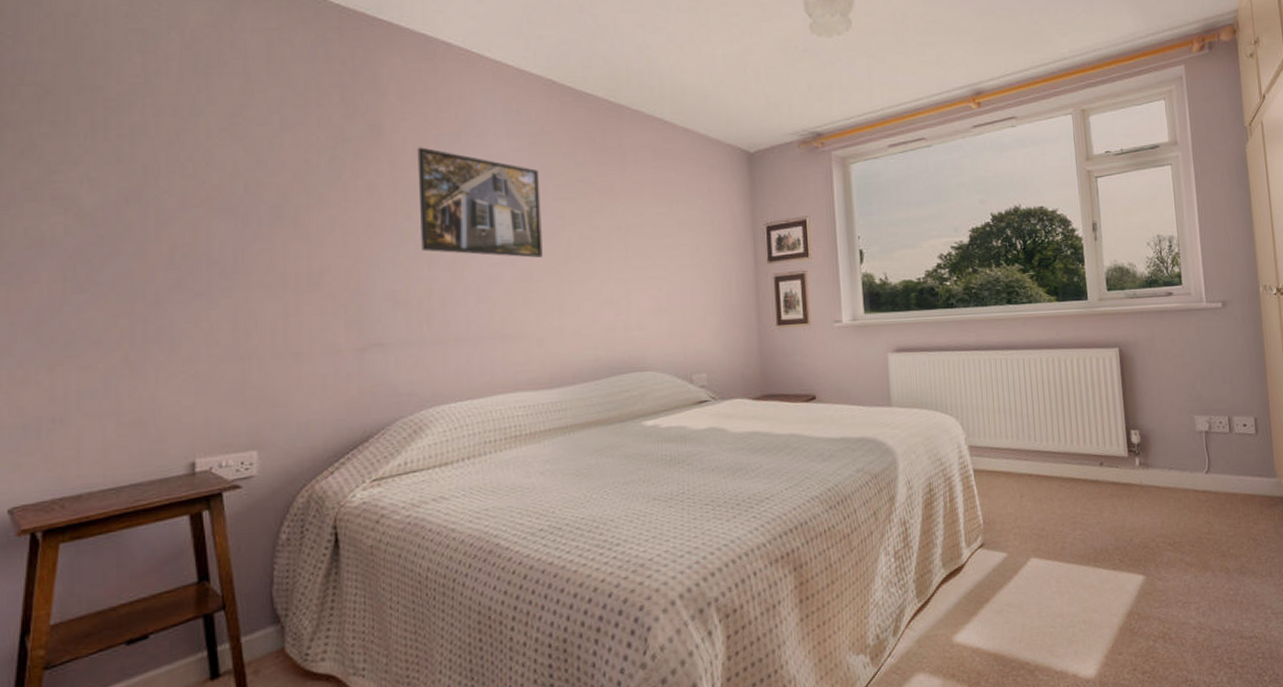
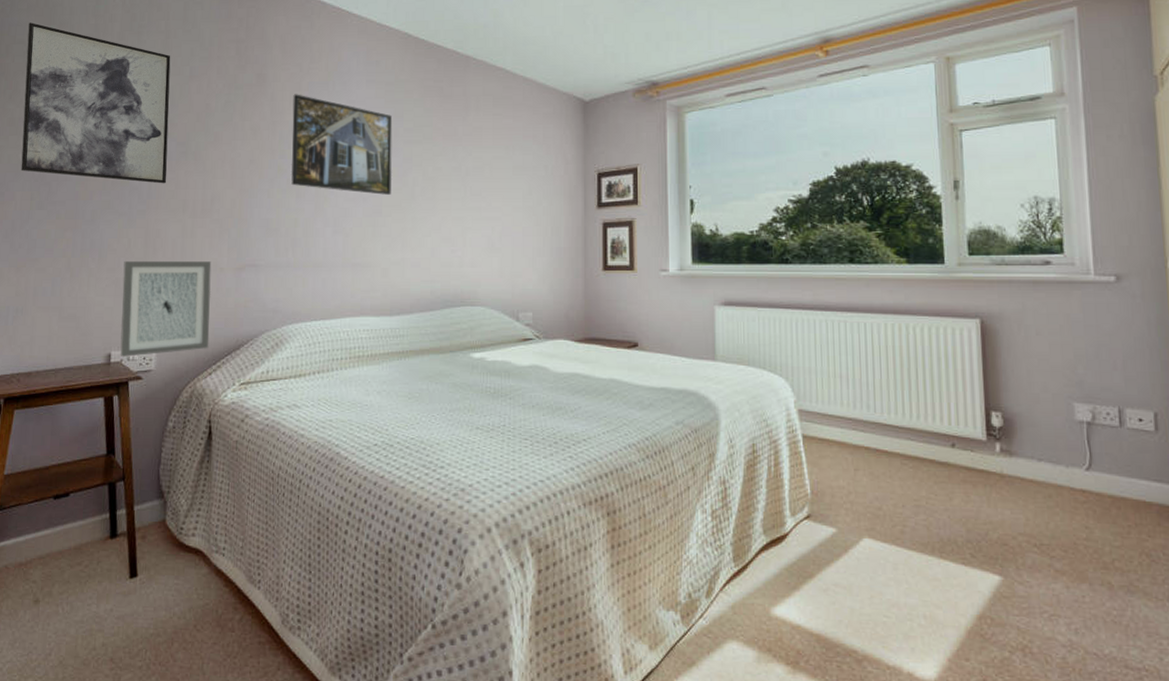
wall art: none [43,59,258,256] -> present [21,22,171,184]
wall art: none [205,343,328,464] -> present [120,260,212,357]

